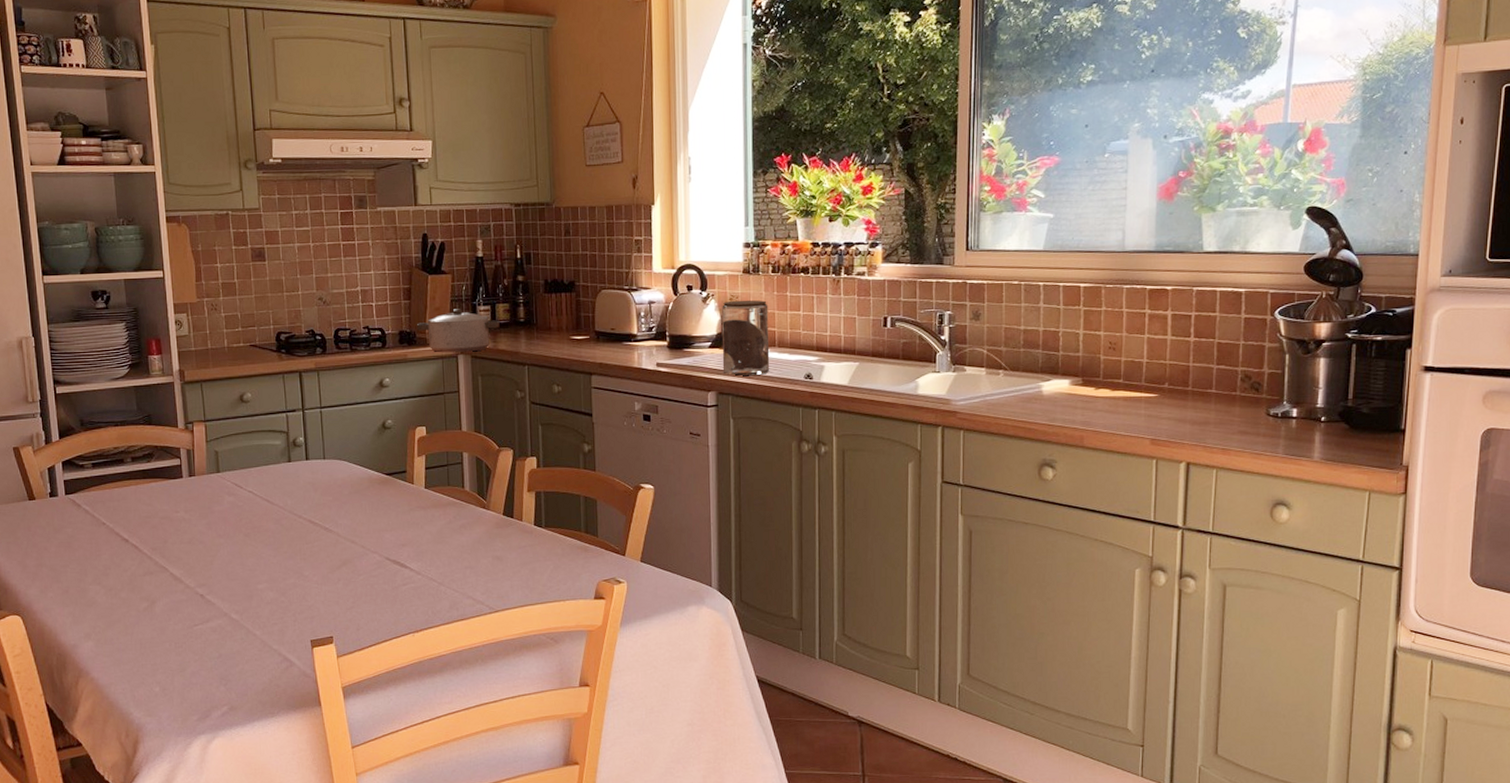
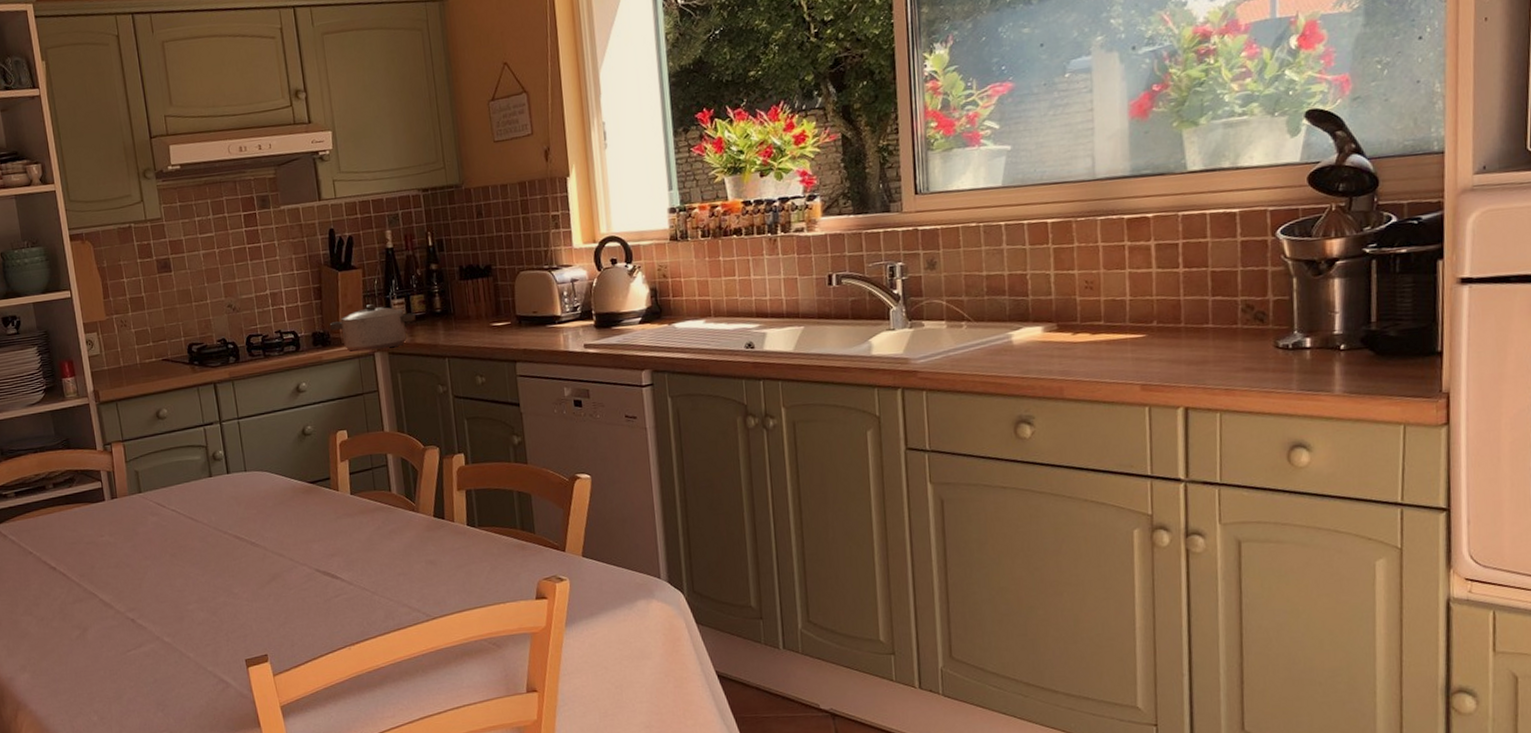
jar: present [721,300,770,376] -> none [650,268,707,351]

